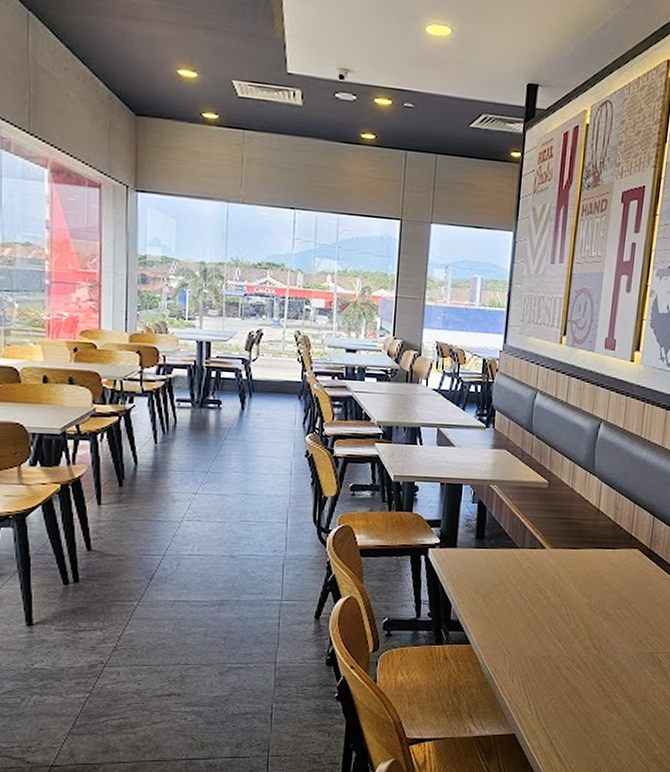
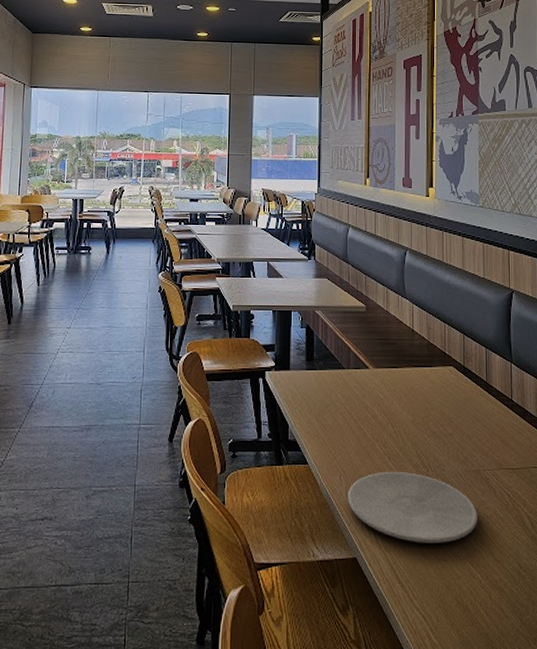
plate: none [511,652,645,721] -> present [348,471,477,543]

